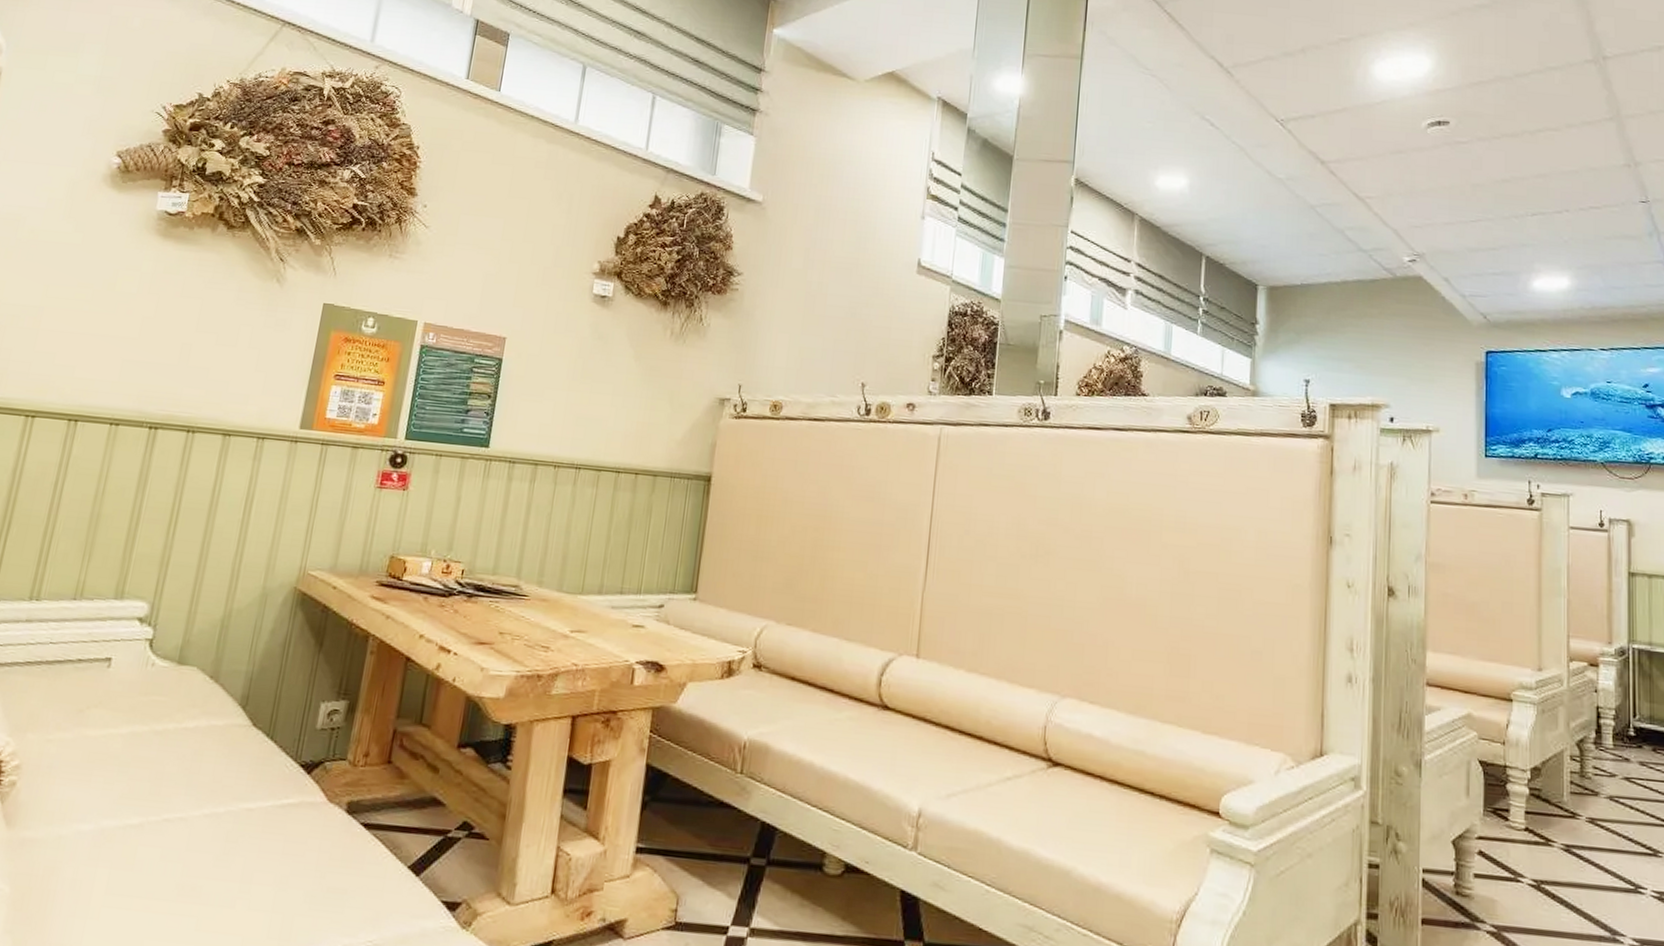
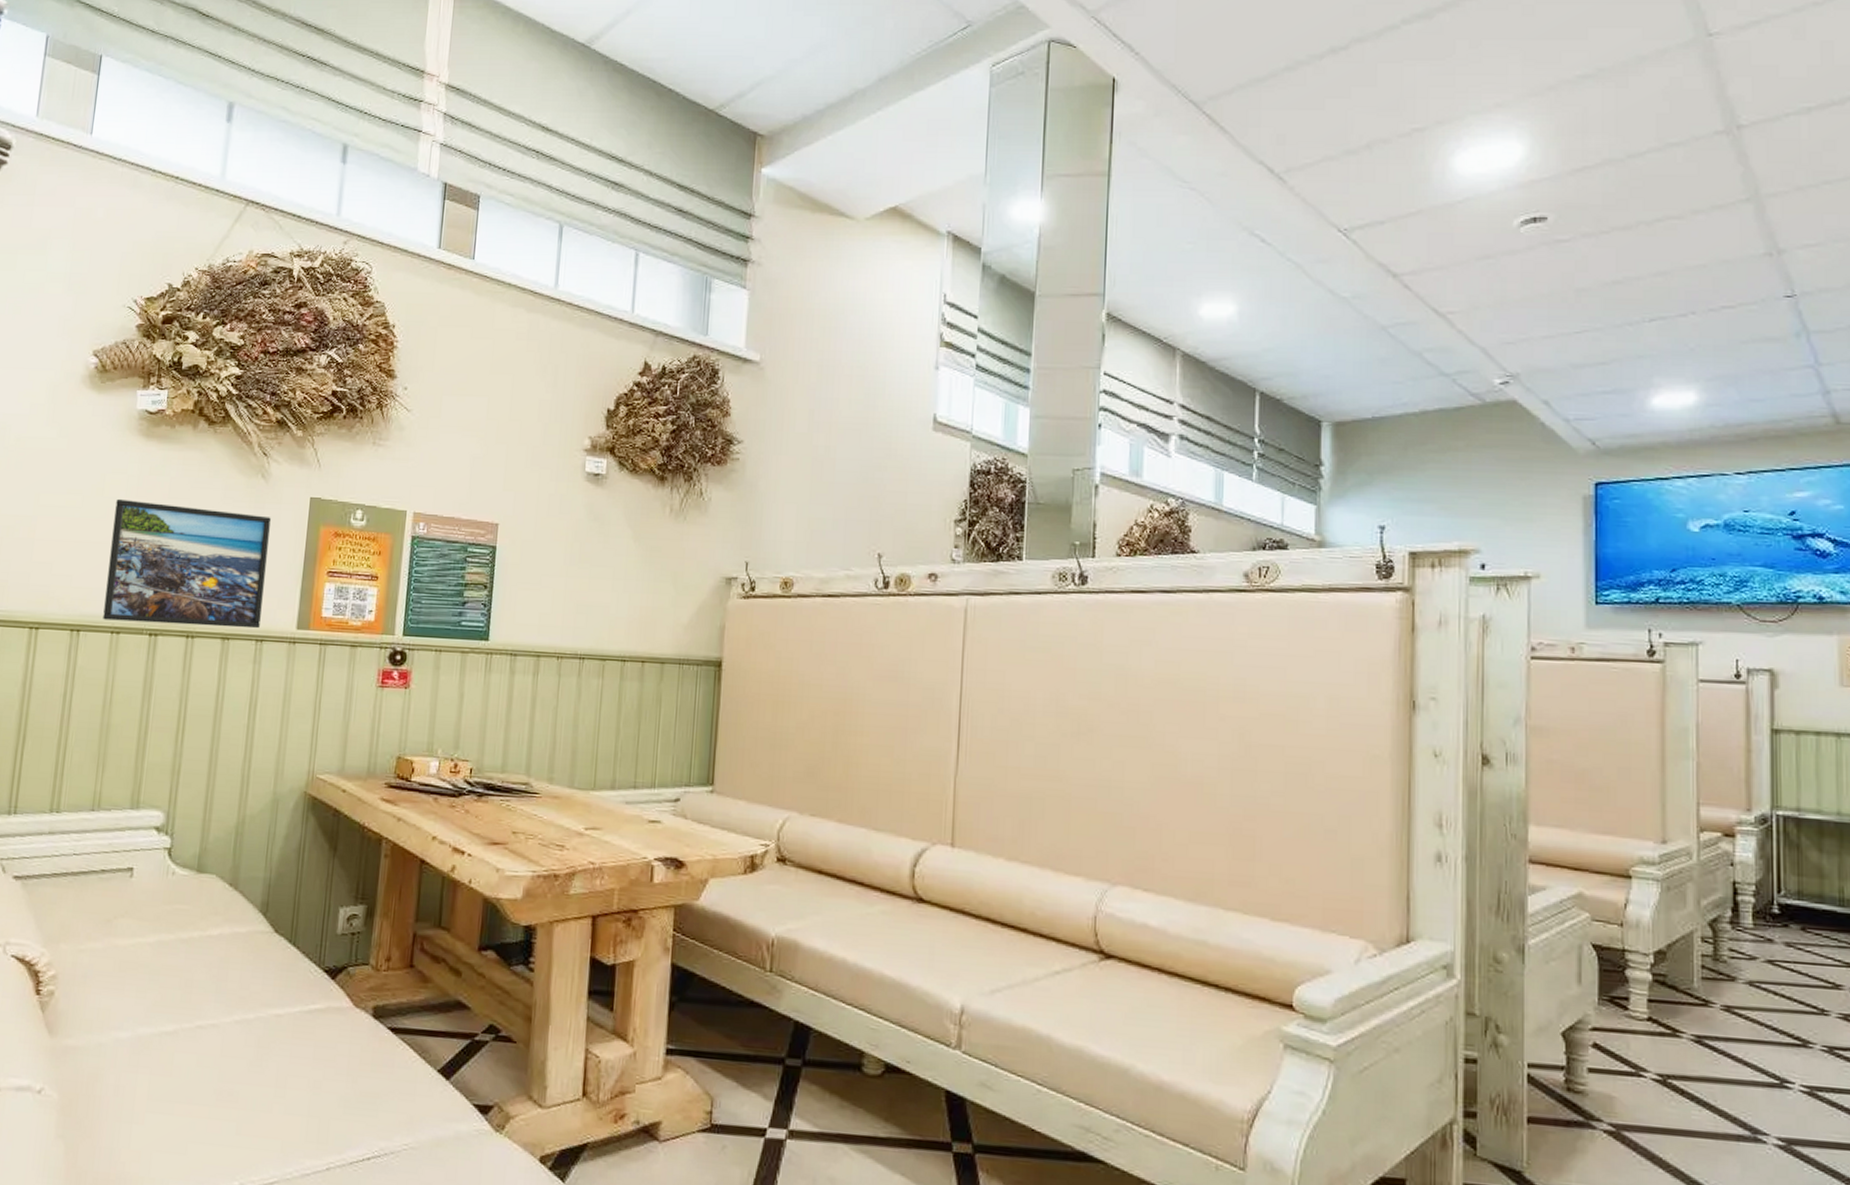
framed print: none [103,294,283,427] -> present [103,498,271,629]

